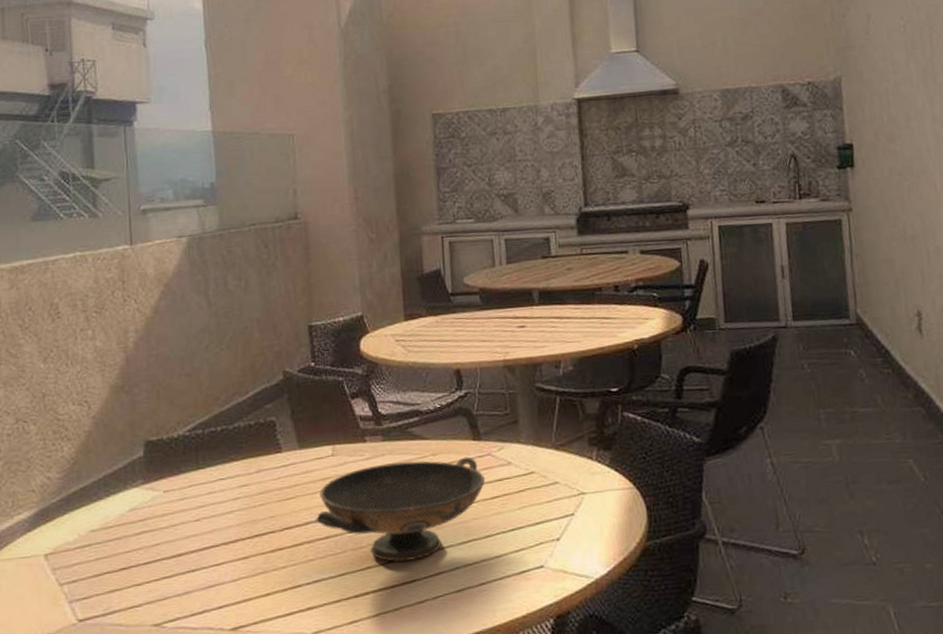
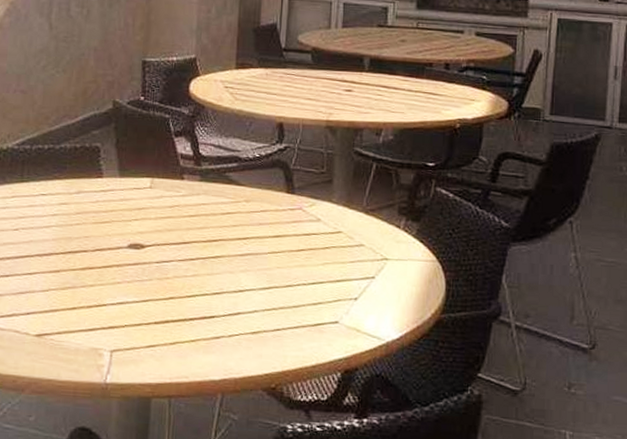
decorative bowl: present [317,456,486,562] -> none [129,203,294,298]

